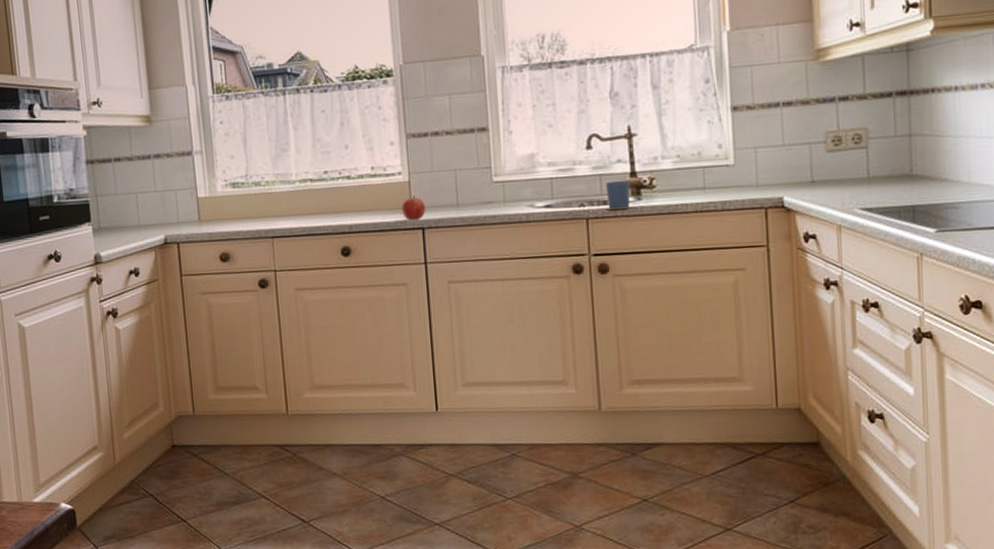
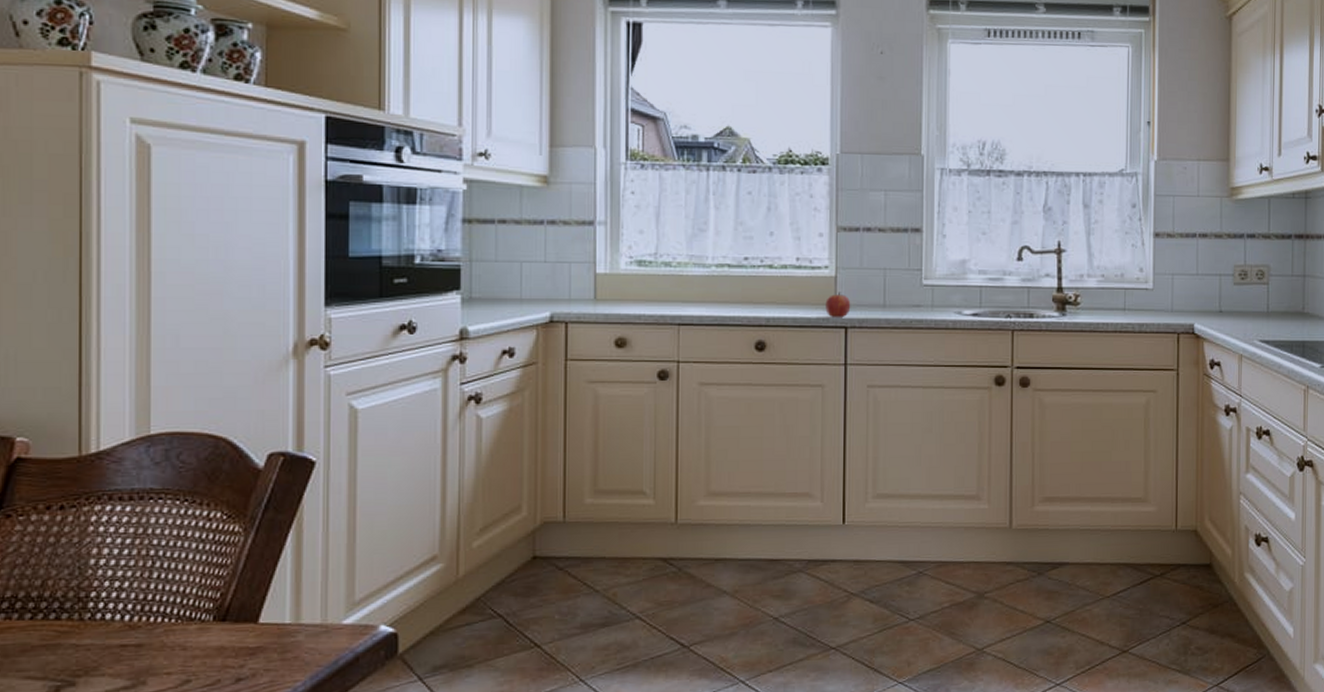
mug: present [605,180,631,211] -> none [1033,294,1056,324]

